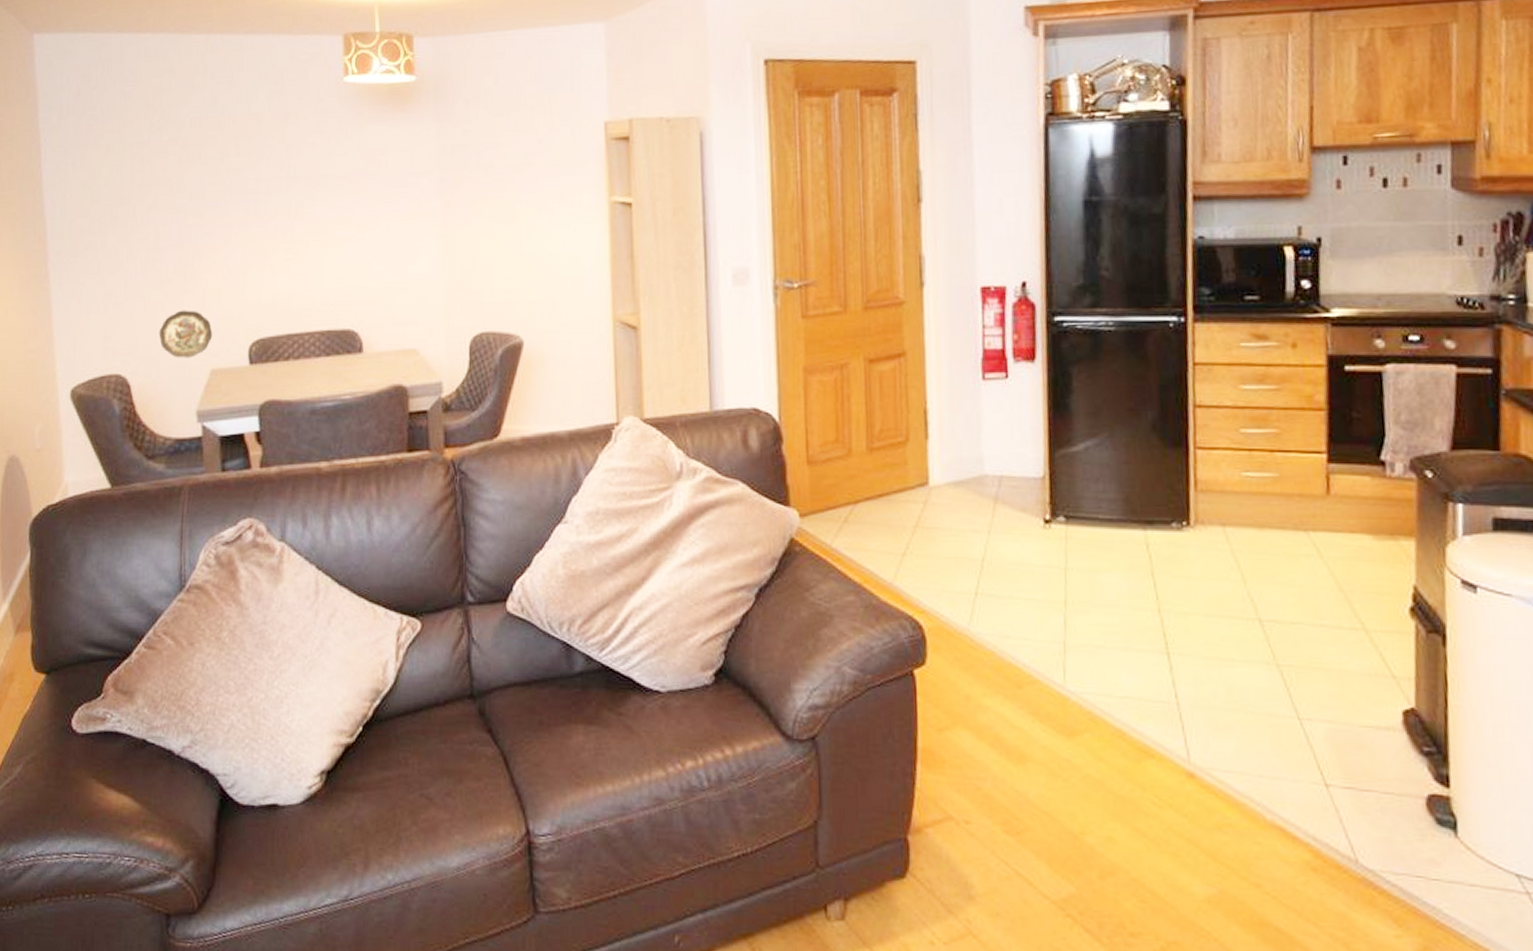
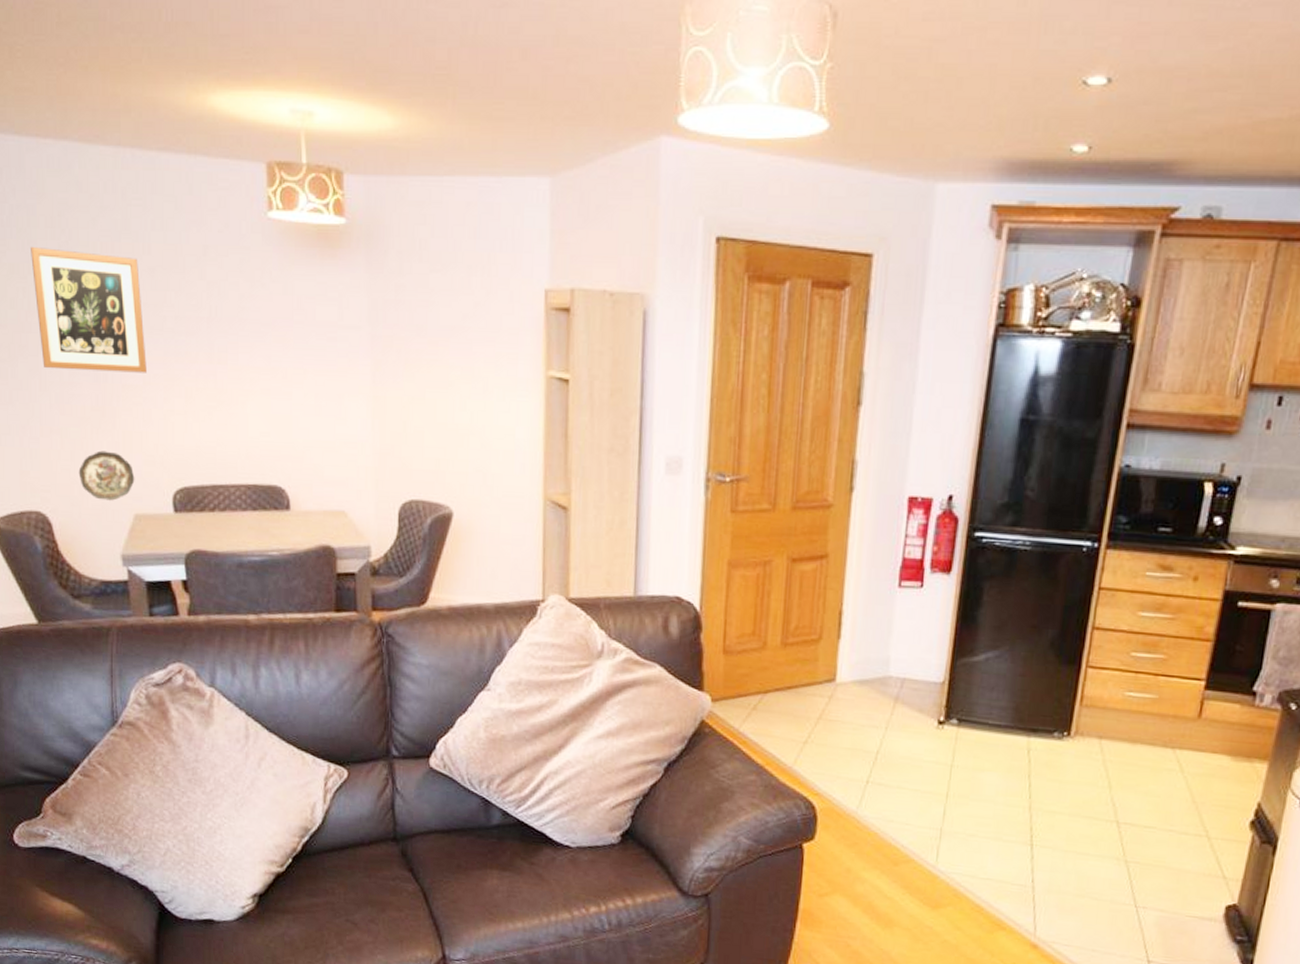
wall art: none [125,127,228,237] -> present [31,247,147,373]

